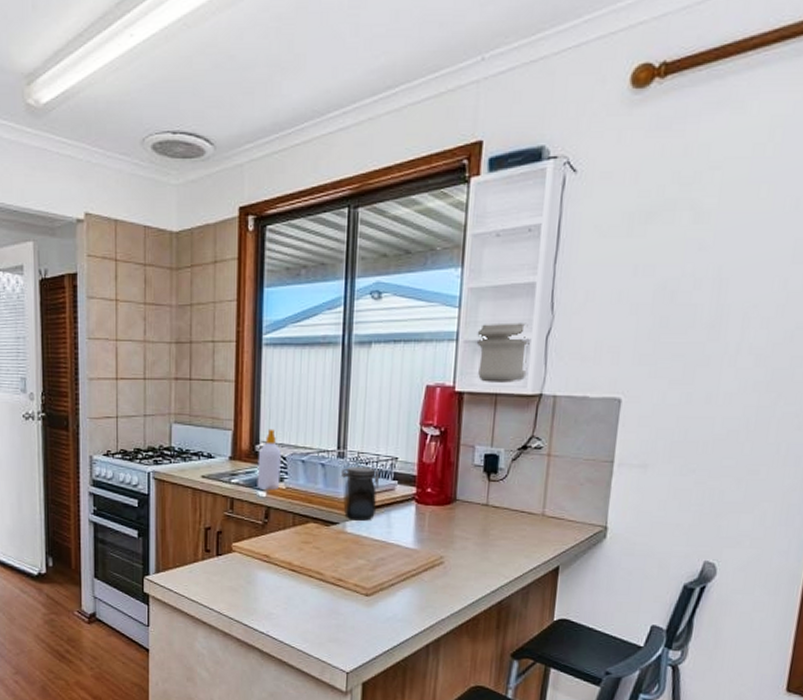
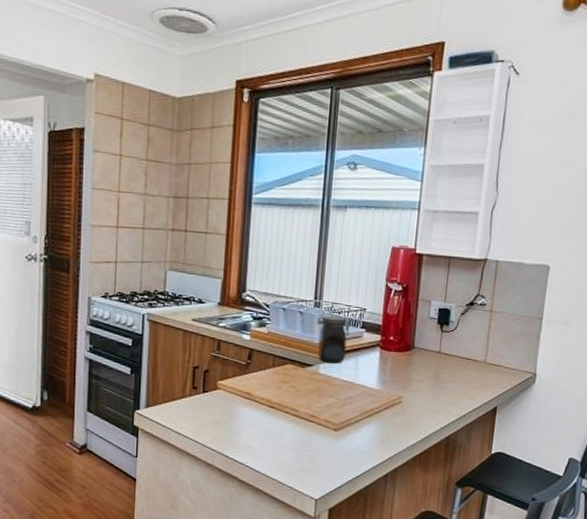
soap bottle: present [257,428,281,491] -> none [242,279,265,335]
jar: present [477,322,530,382] -> none [435,197,478,247]

